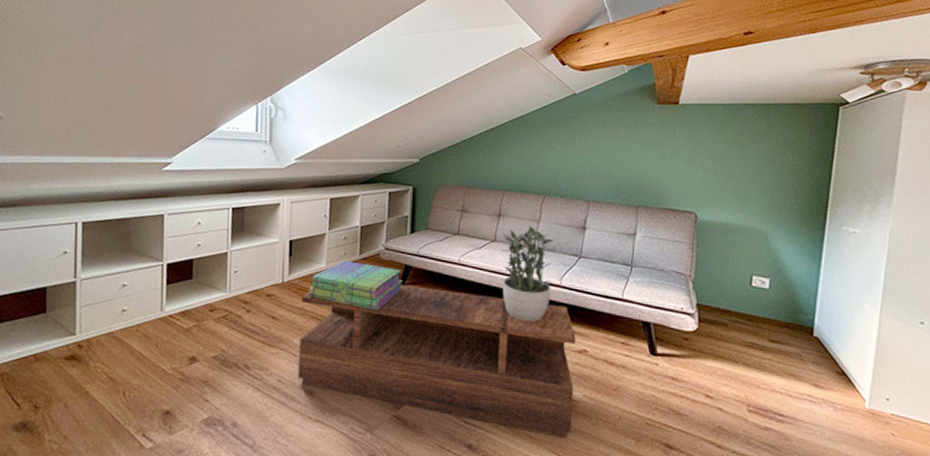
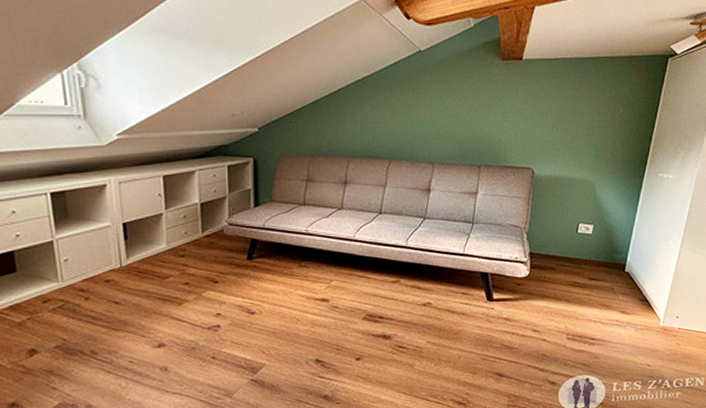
coffee table: present [297,284,576,438] -> none [143,258,421,380]
stack of books: present [308,260,402,310] -> none [151,239,250,286]
potted plant: present [500,225,554,322] -> none [347,191,400,283]

